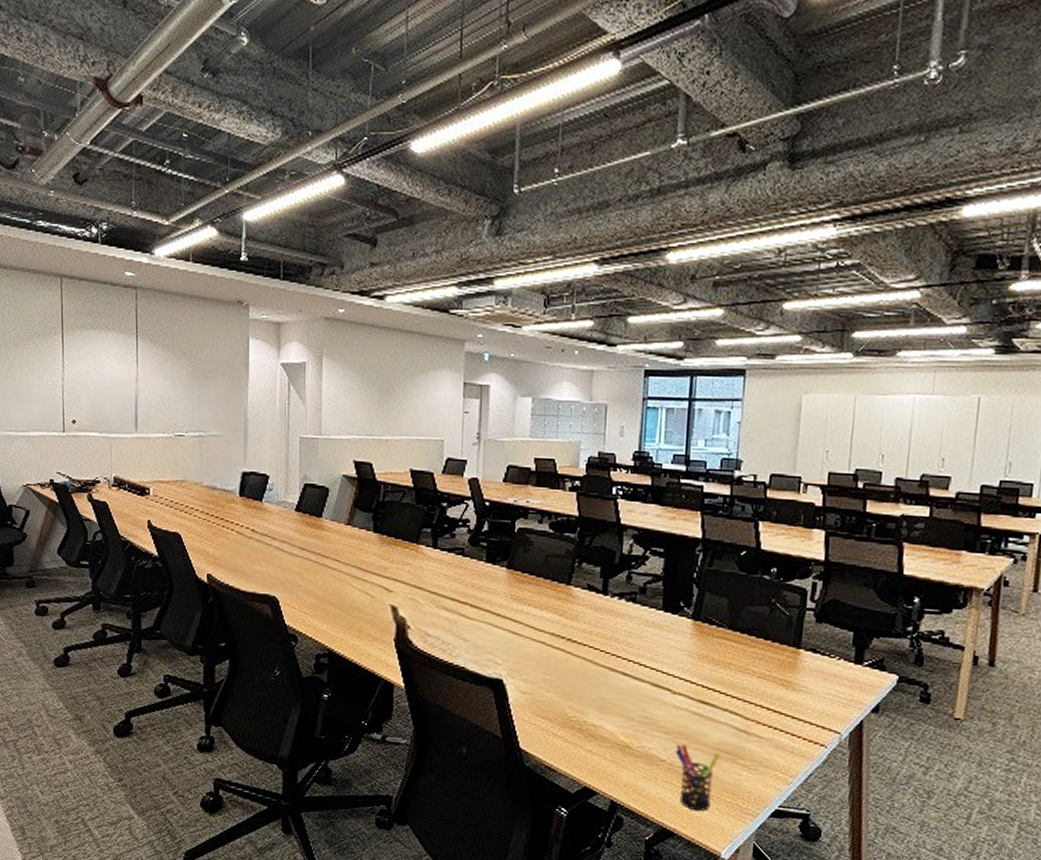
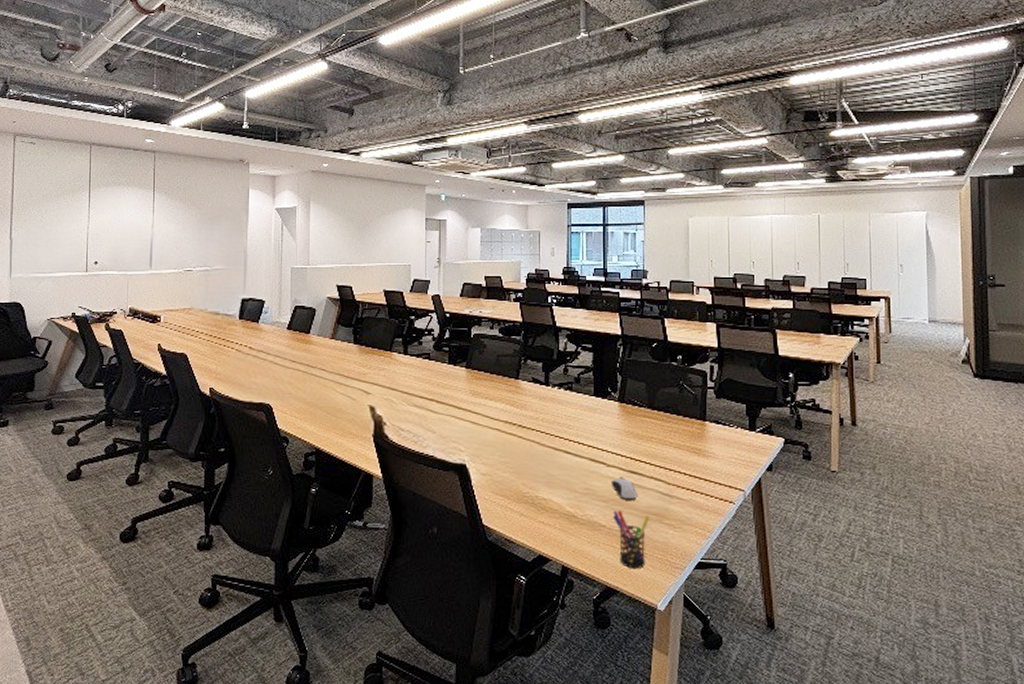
computer mouse: none [675,707,707,734] -> present [611,477,637,500]

